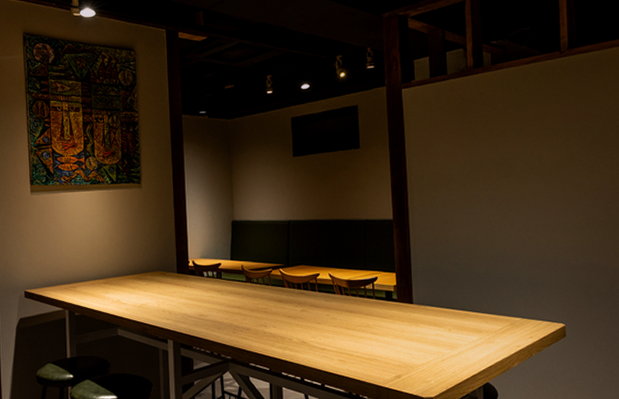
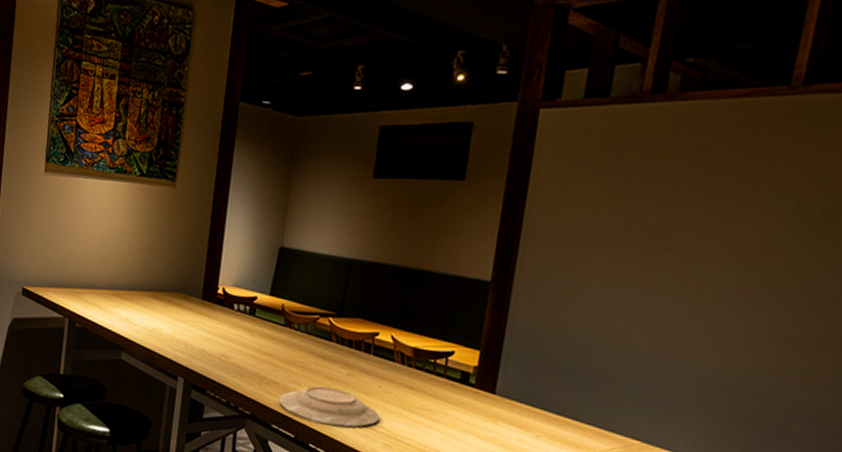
plate: none [252,323,332,355] -> present [279,386,380,428]

